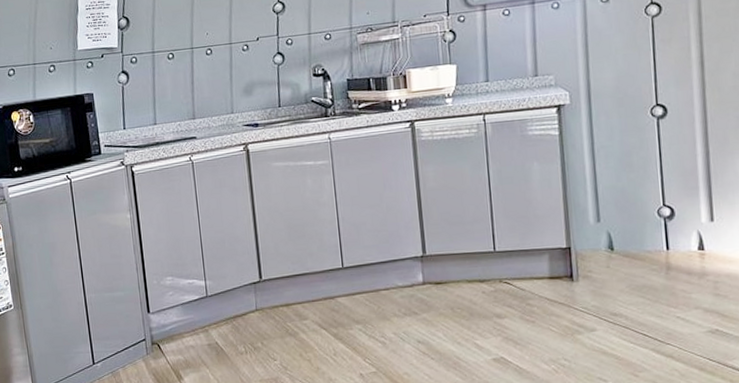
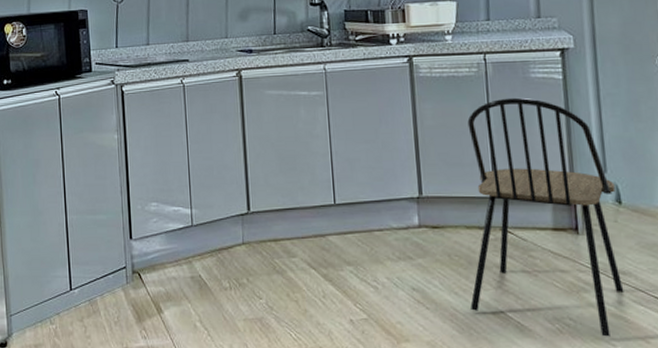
dining chair: none [468,155,615,374] -> present [467,97,624,337]

